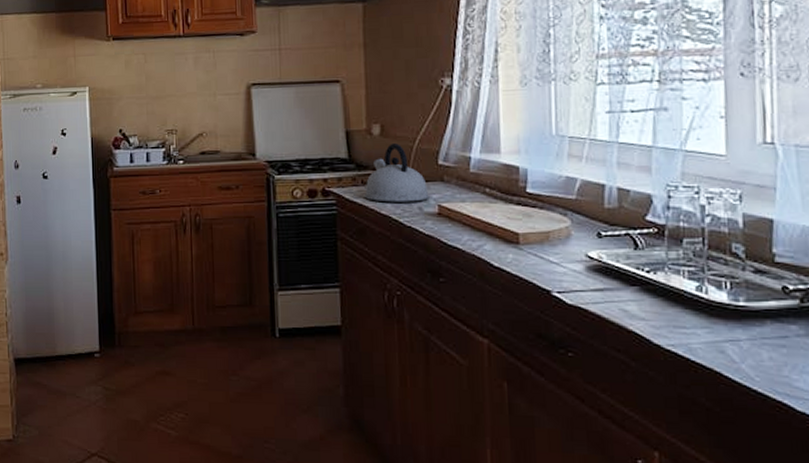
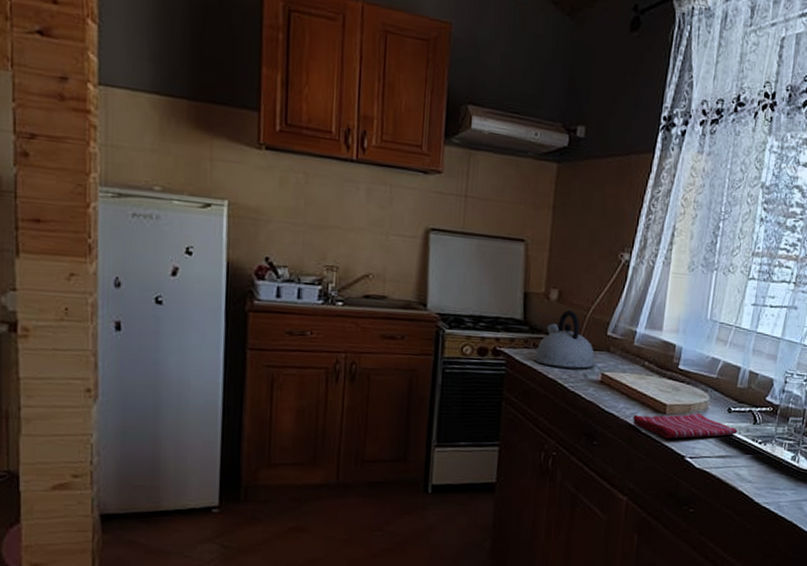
dish towel: none [481,240,615,272] -> present [633,412,738,439]

